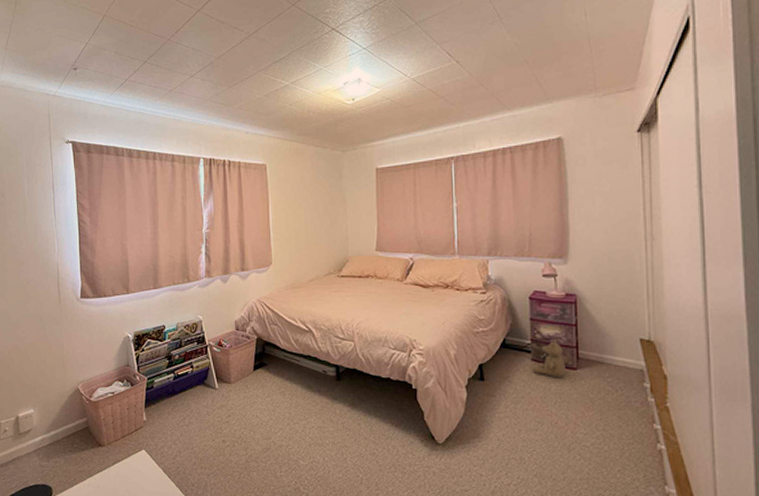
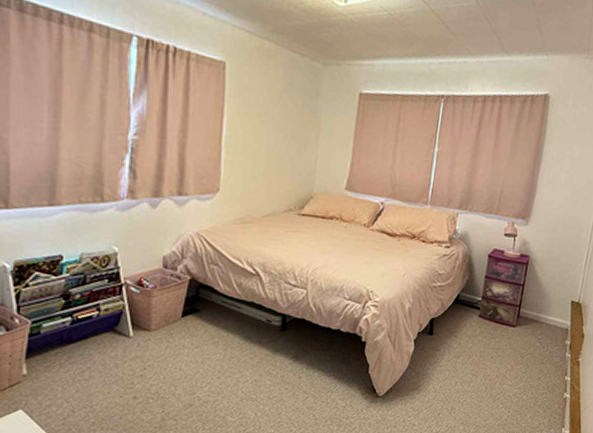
teddy bear: present [532,338,566,378] -> none [477,297,508,334]

